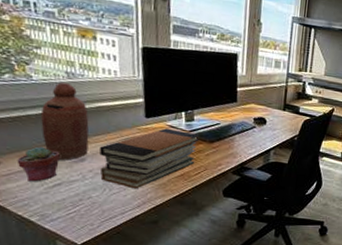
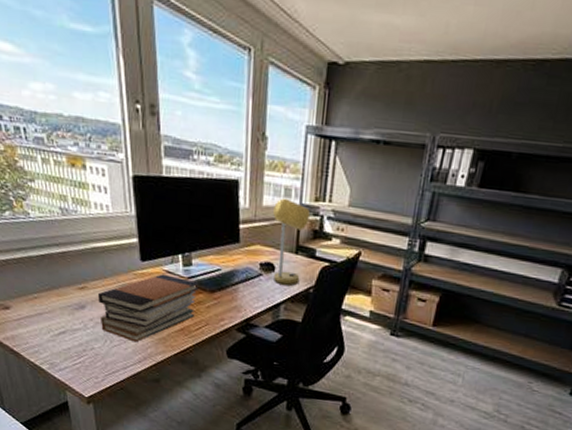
potted succulent: present [17,146,60,182] -> none [24,290,62,329]
bottle: present [40,82,89,160] -> none [40,220,87,307]
desk lamp: none [265,68,296,135] -> present [273,198,311,286]

